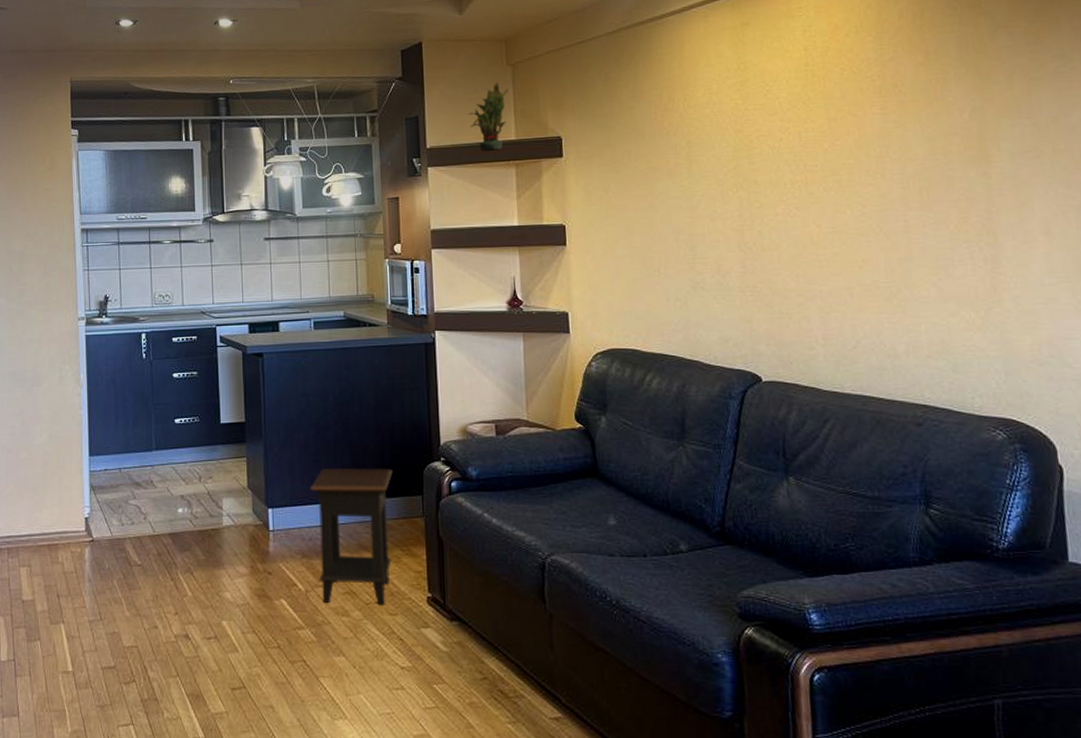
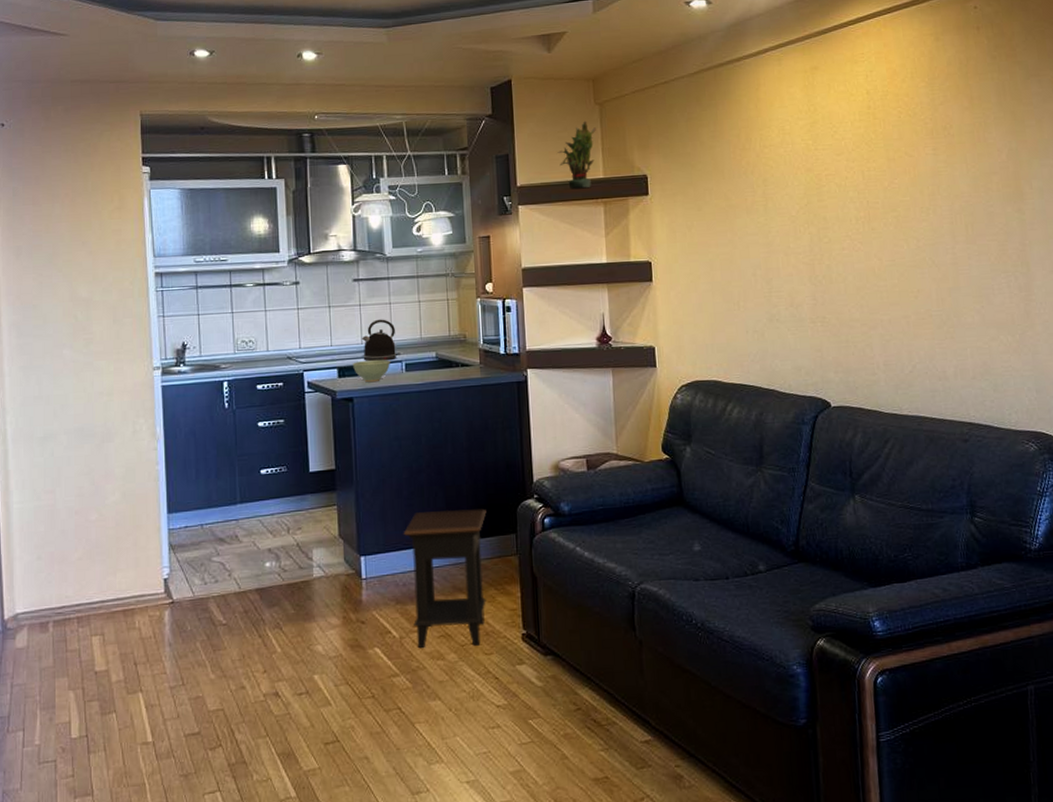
bowl: none [262,317,300,339] -> present [352,360,391,383]
kettle: none [271,277,306,319] -> present [361,319,397,362]

